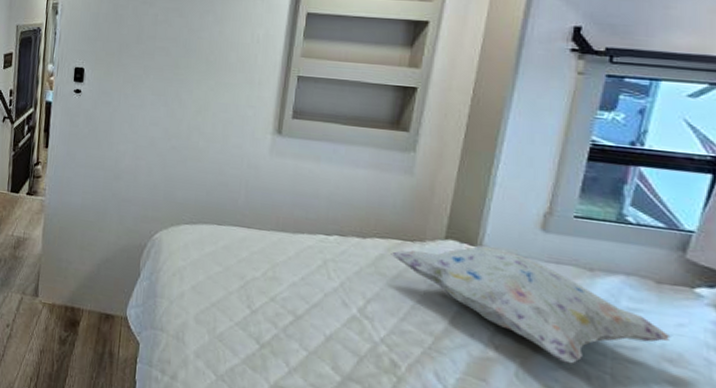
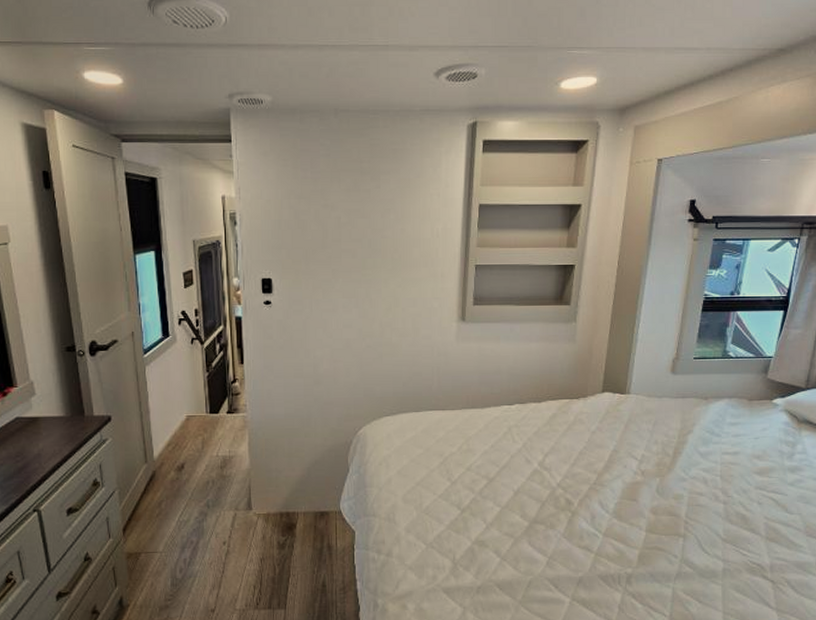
decorative pillow: present [391,244,671,364] -> none [561,392,758,474]

